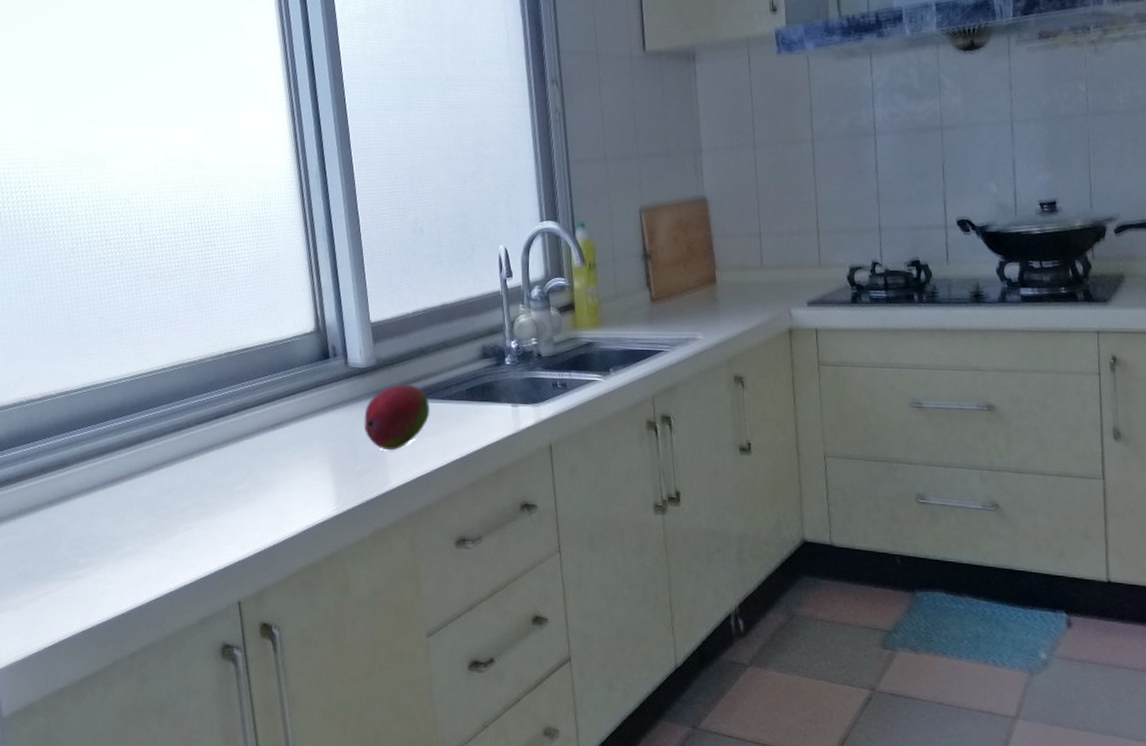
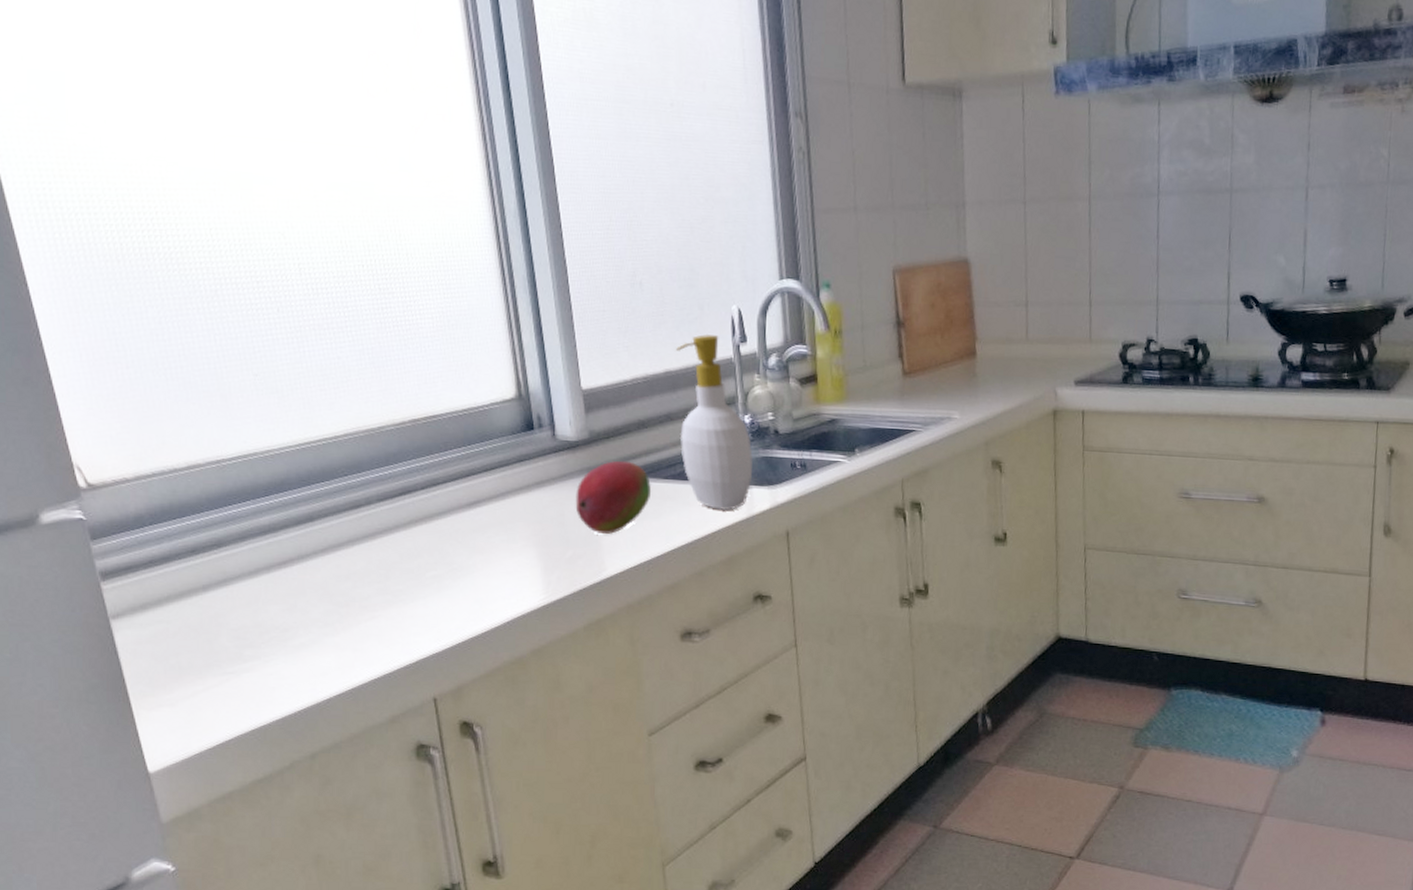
soap bottle: none [451,271,519,427] -> present [676,334,753,510]

